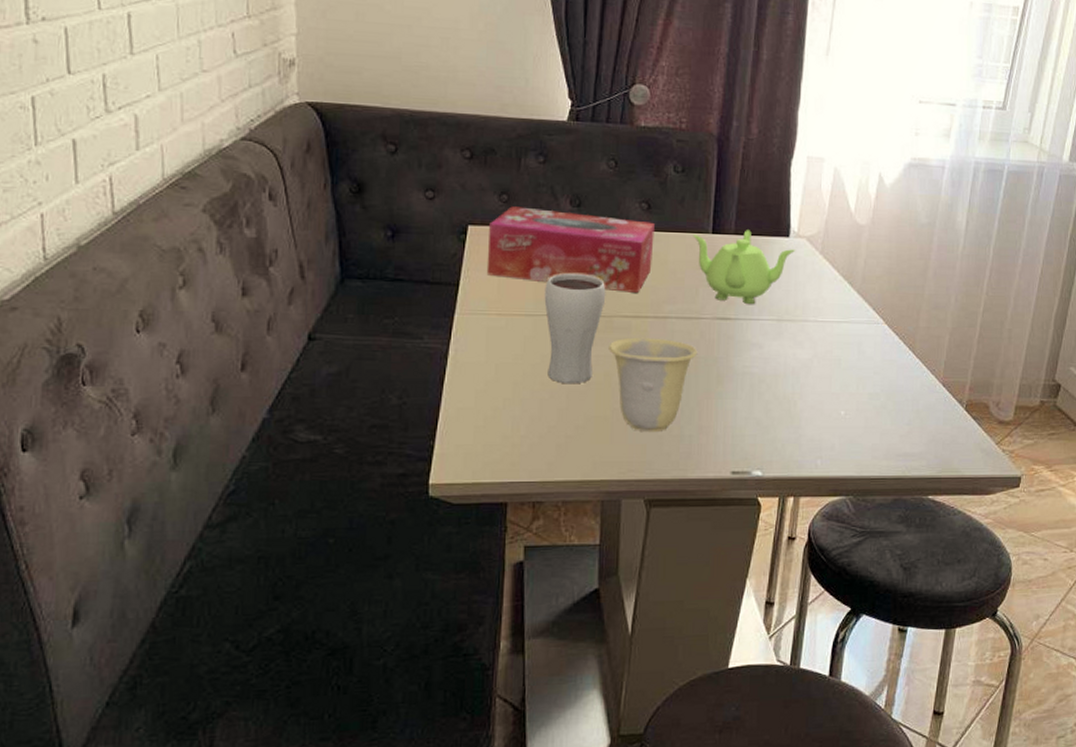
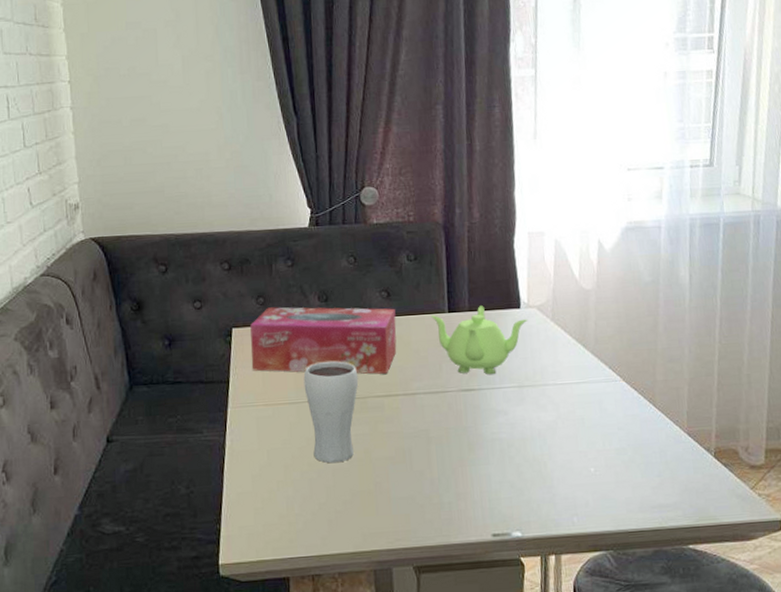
cup: present [609,337,698,433] -> none [366,413,448,503]

